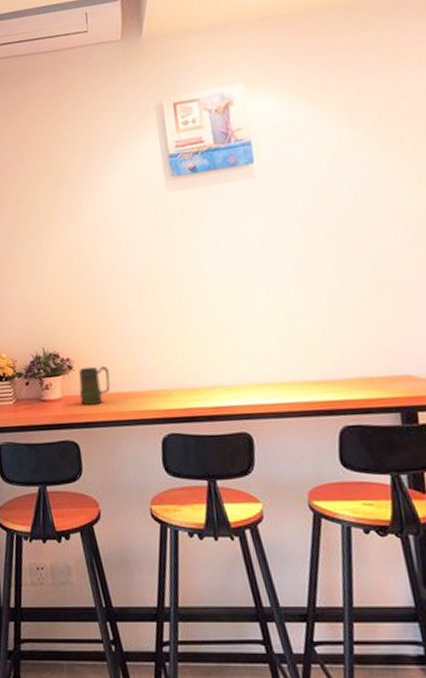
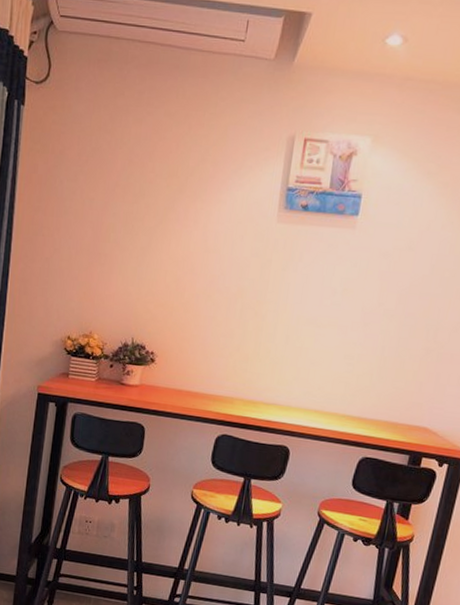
mug: present [79,366,111,406] -> none [154,363,186,398]

